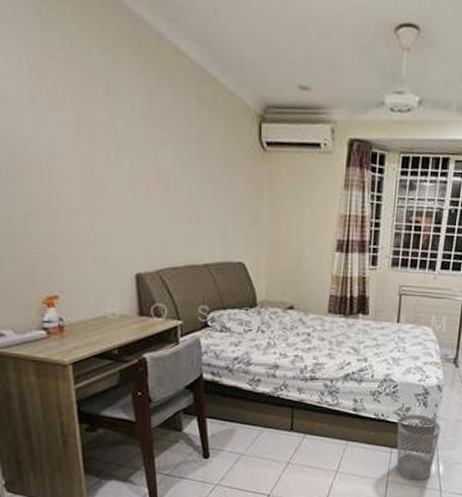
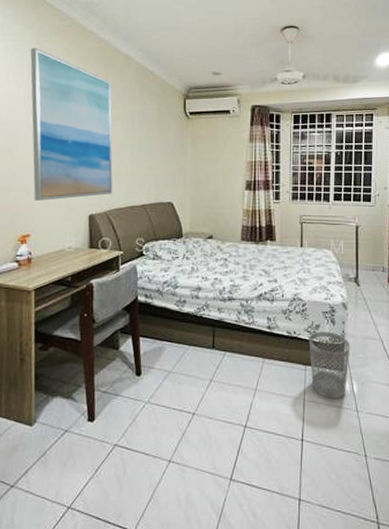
wall art: none [27,19,166,253] -> present [30,47,113,201]

